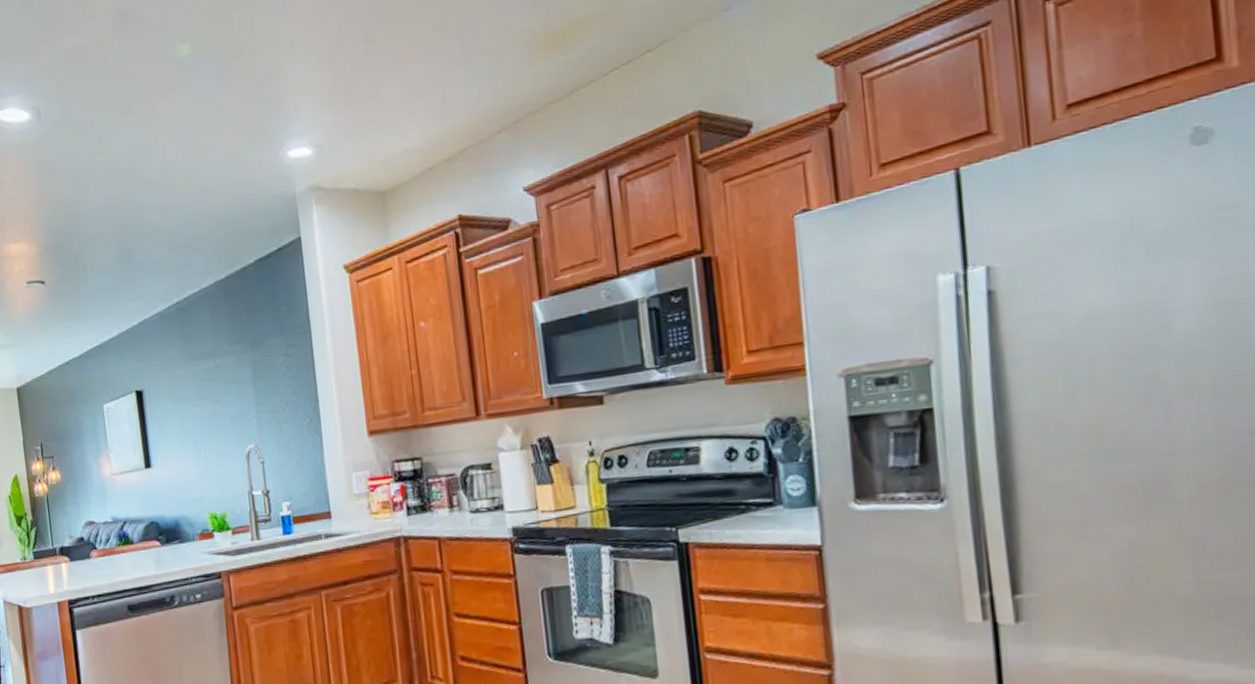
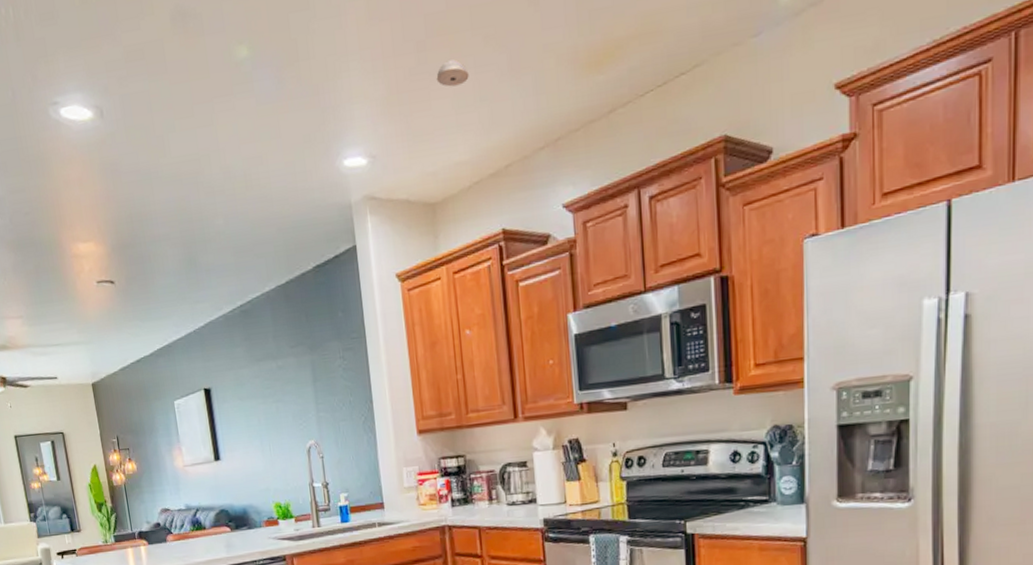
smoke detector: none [385,47,420,75] -> present [436,59,469,87]

